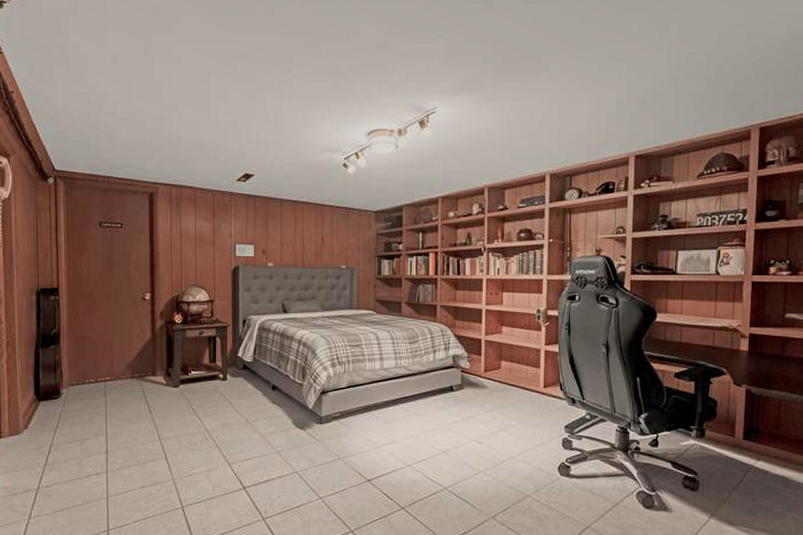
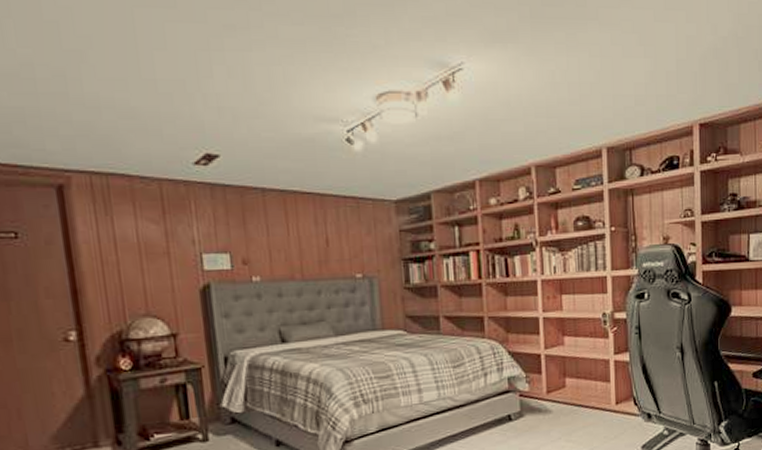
books: present [407,284,436,303] -> none [446,291,482,317]

